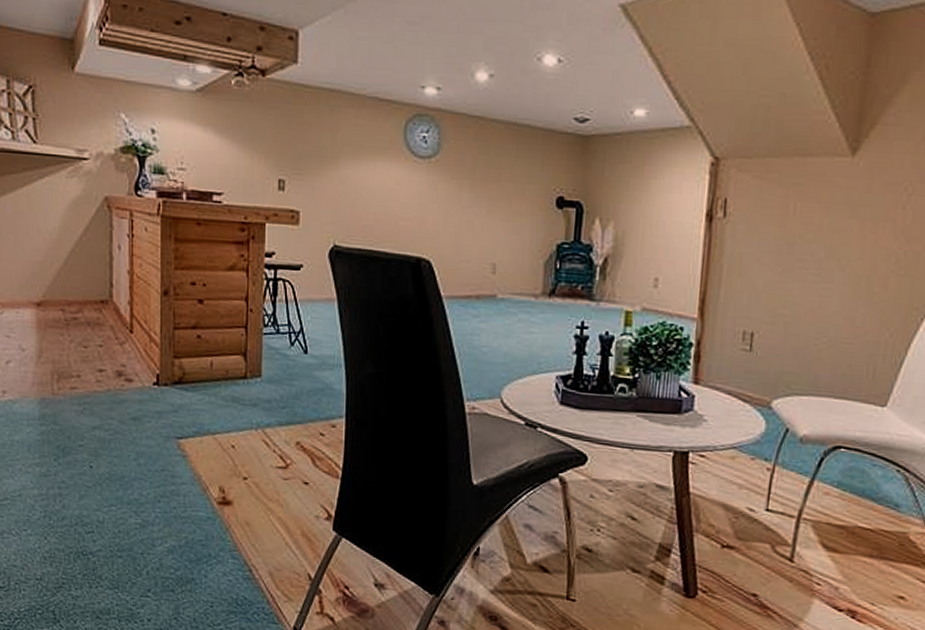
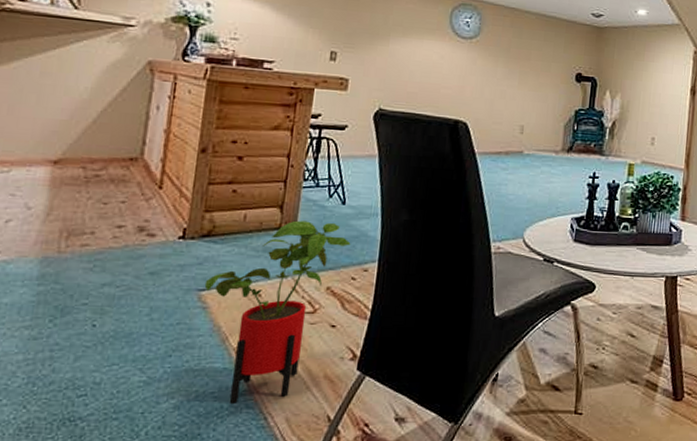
house plant: none [181,370,317,554] -> present [204,220,351,405]

